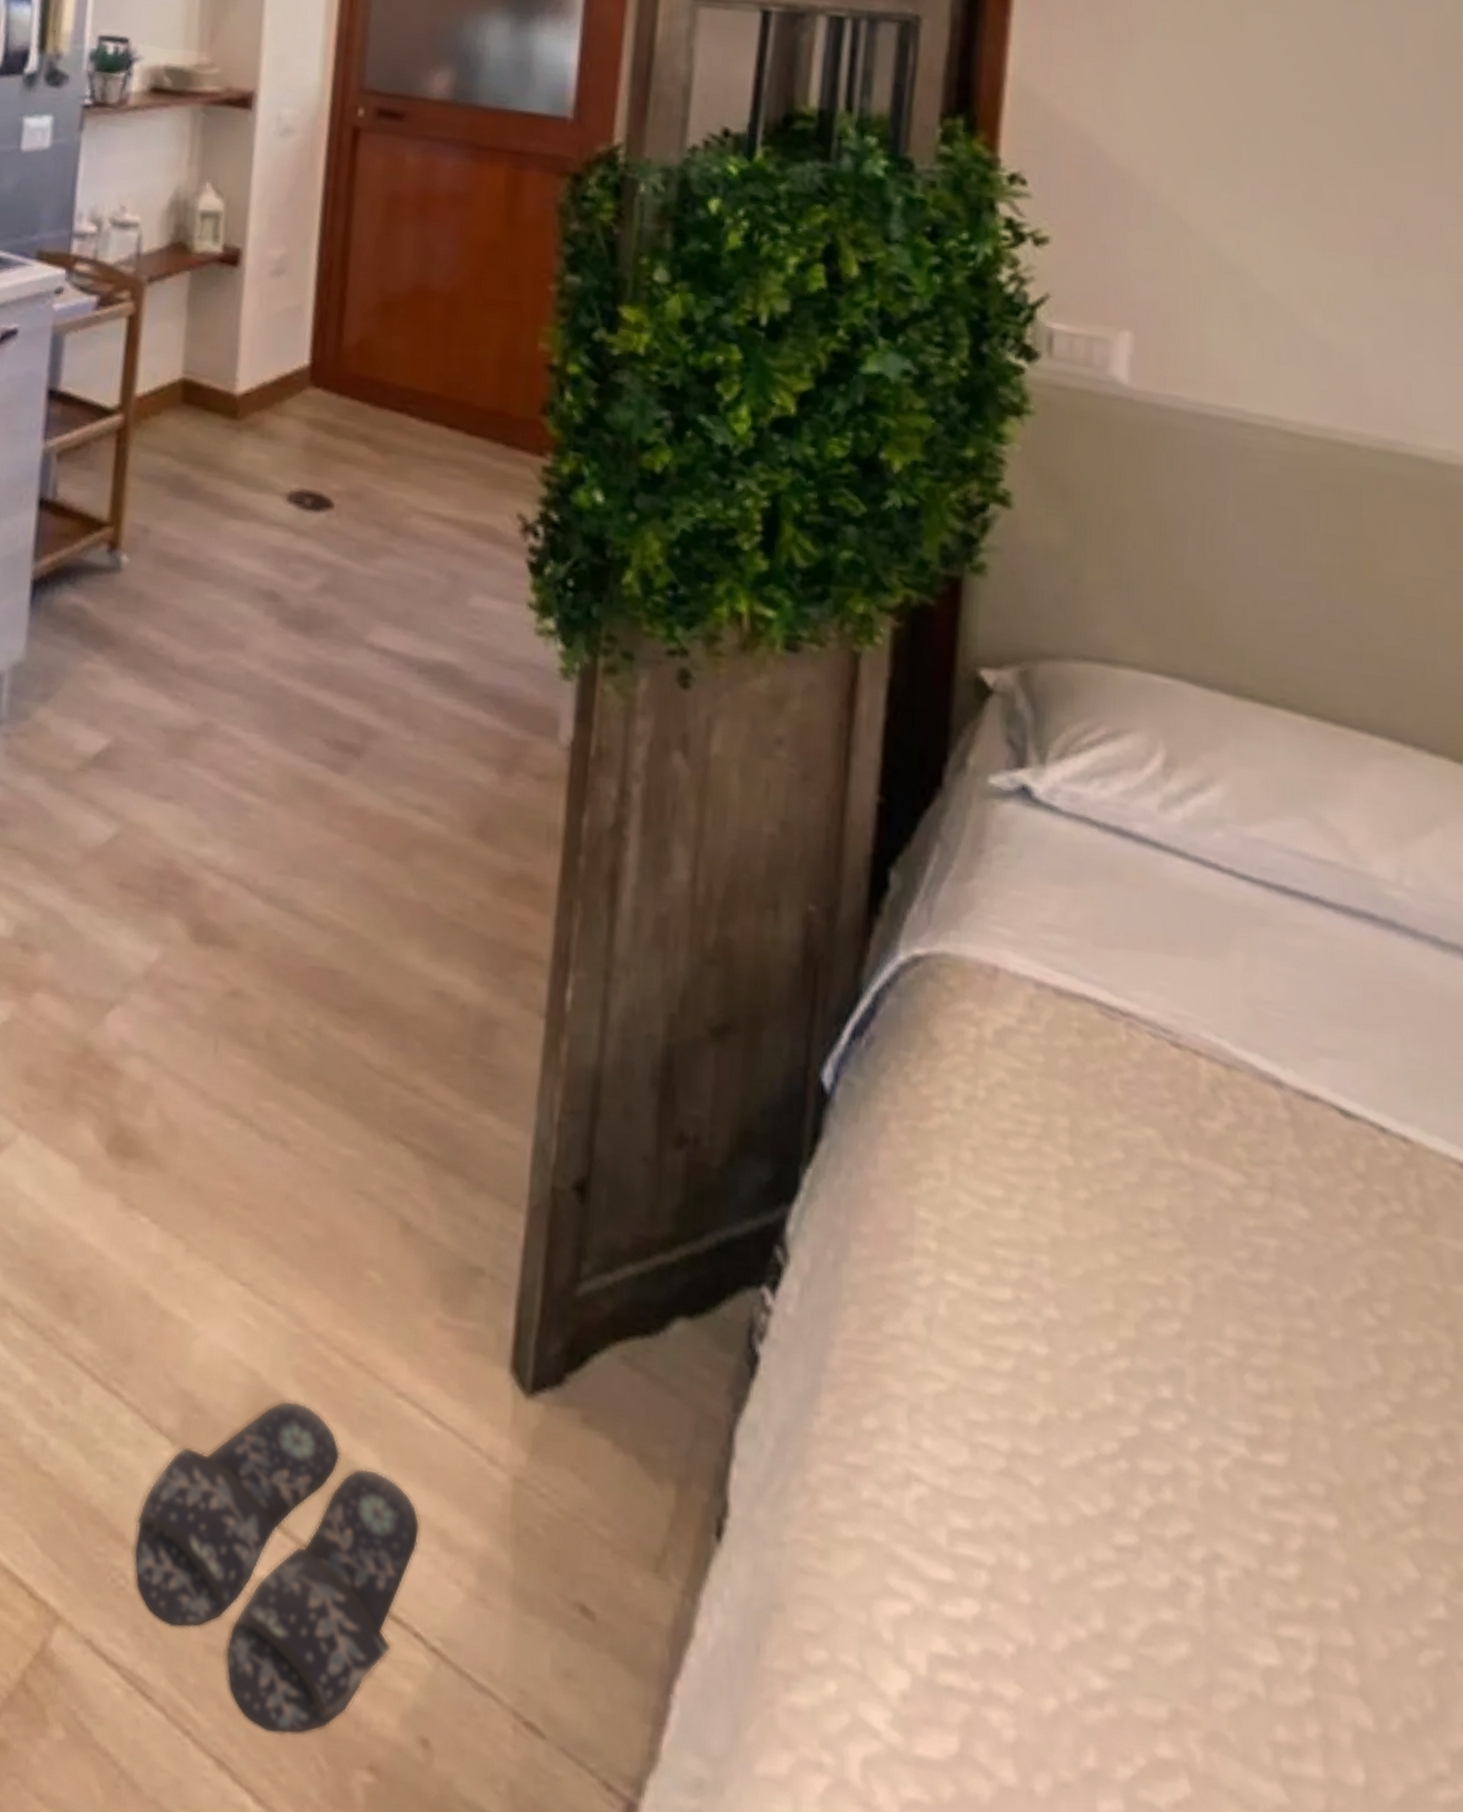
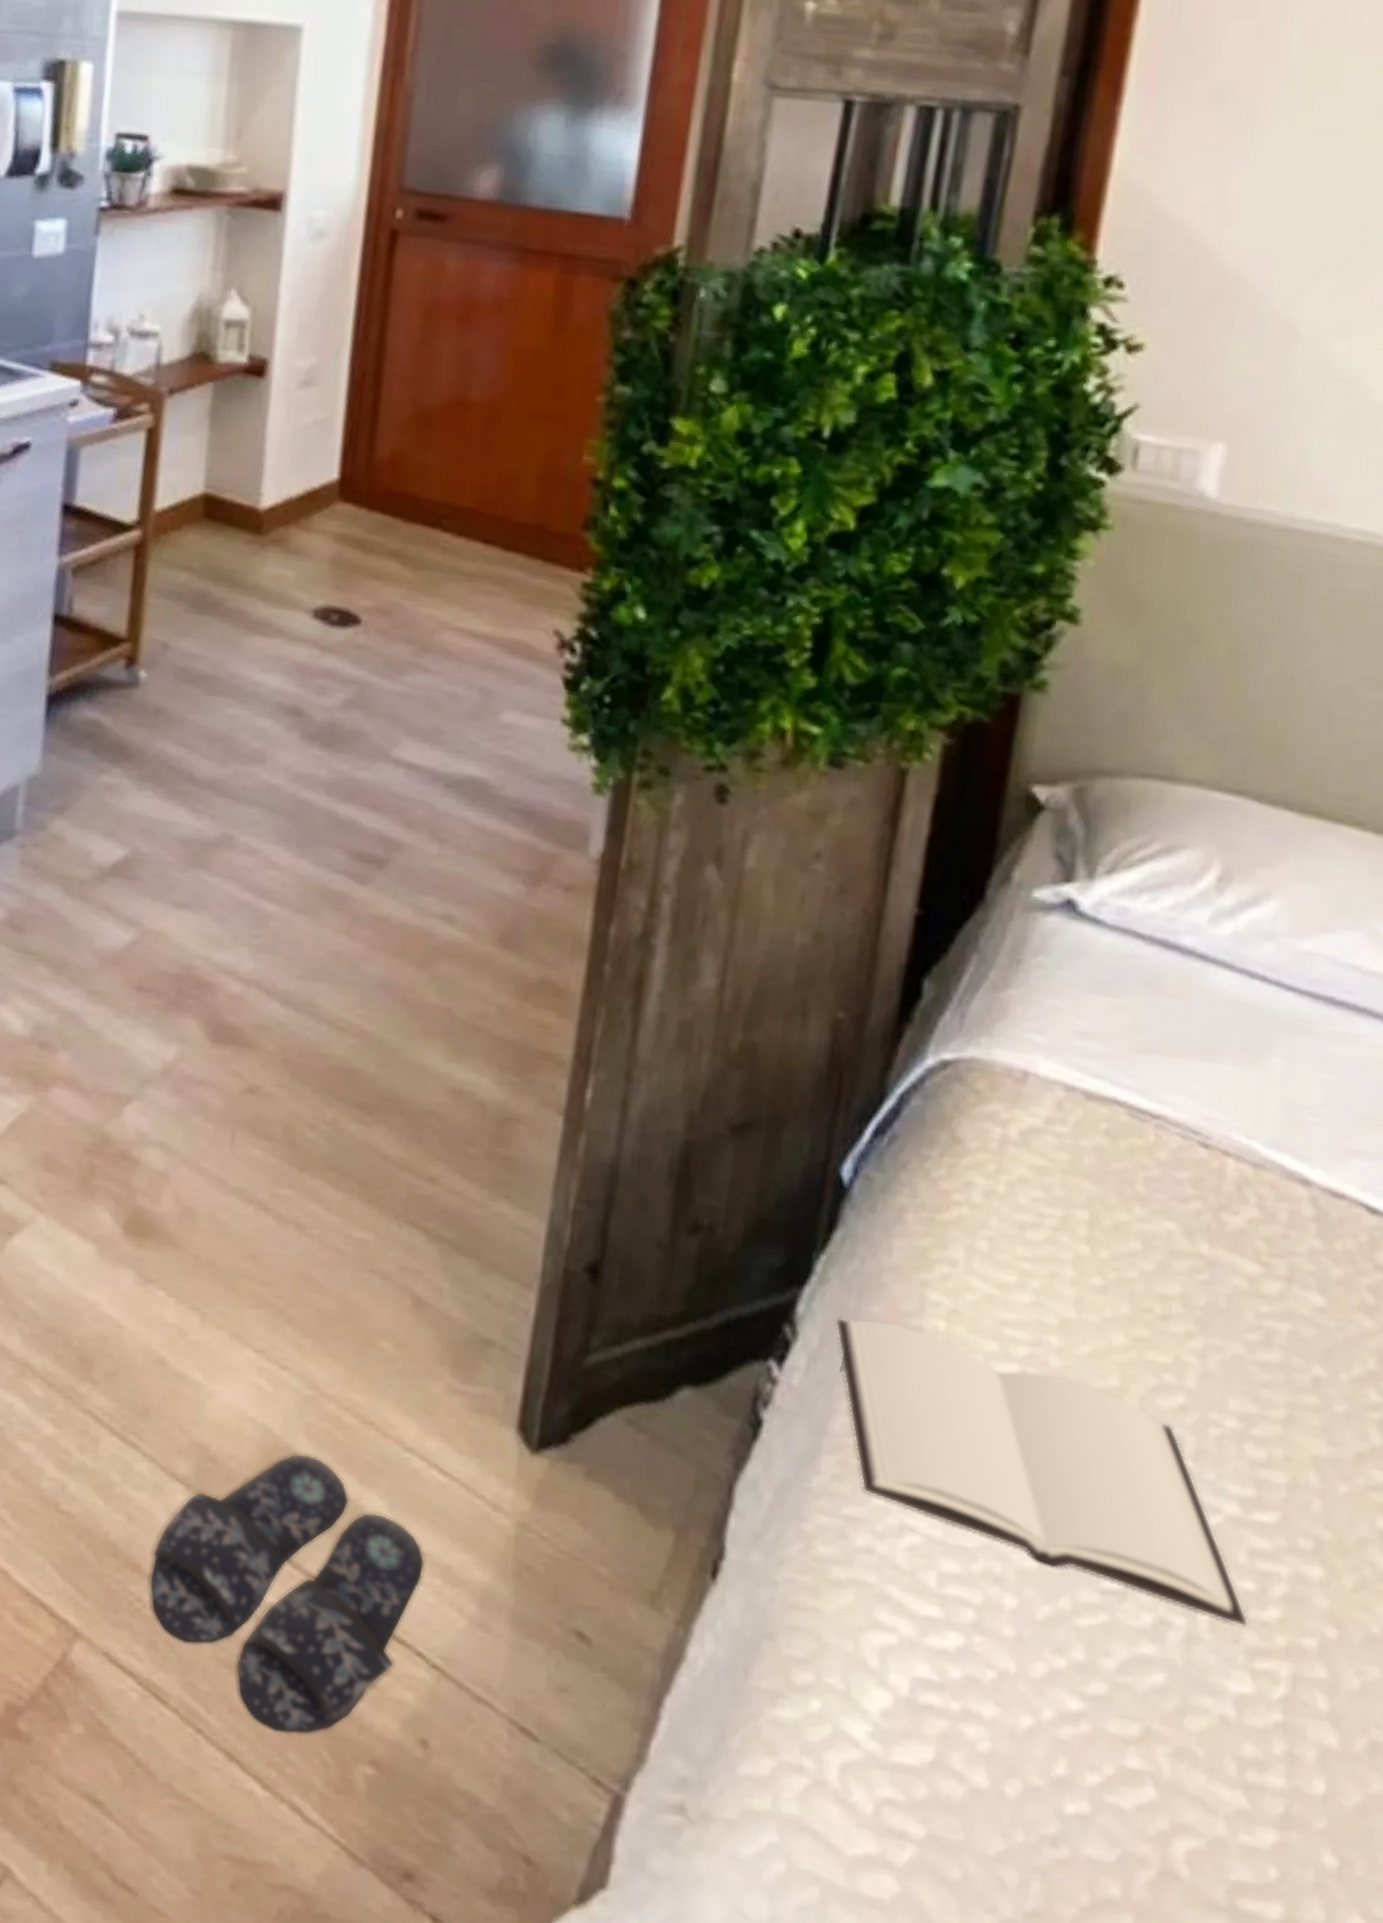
book: none [826,1238,1267,1587] -> present [835,1317,1248,1627]

